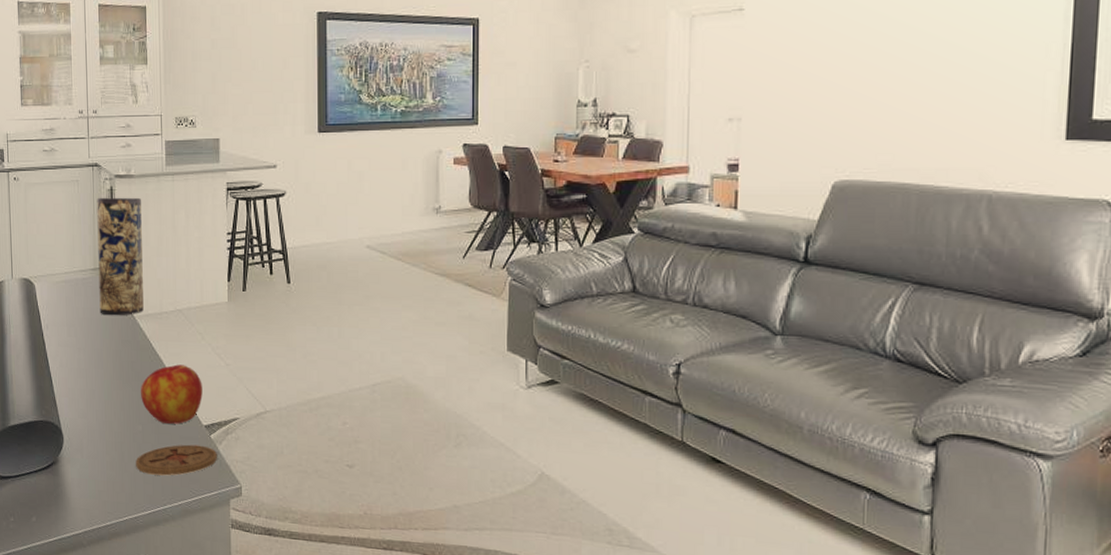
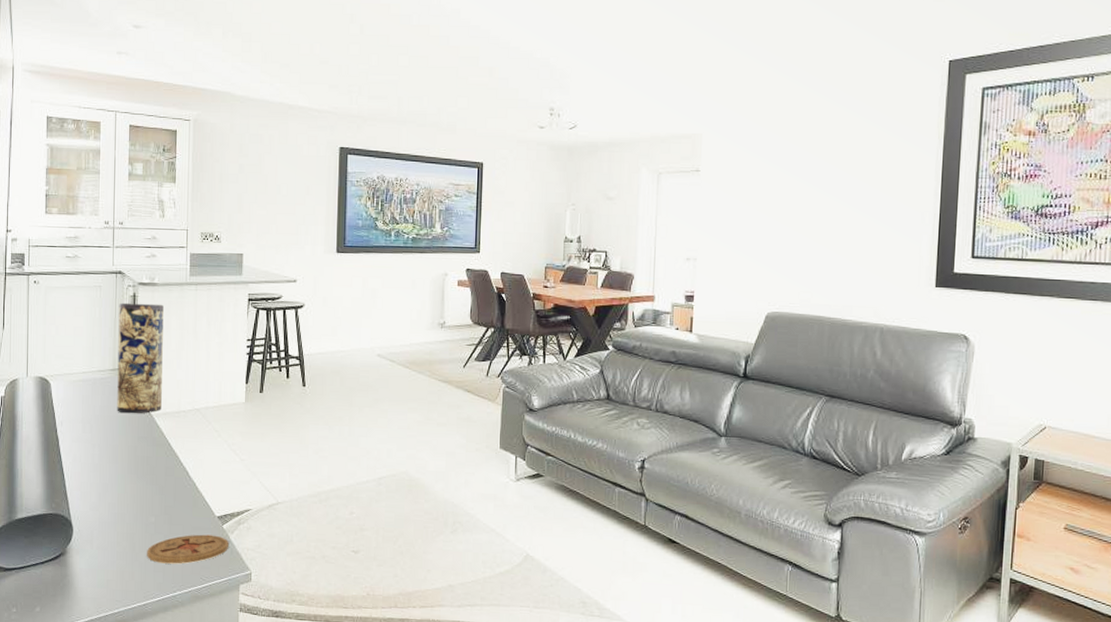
apple: present [141,364,203,424] -> none [155,460,217,516]

